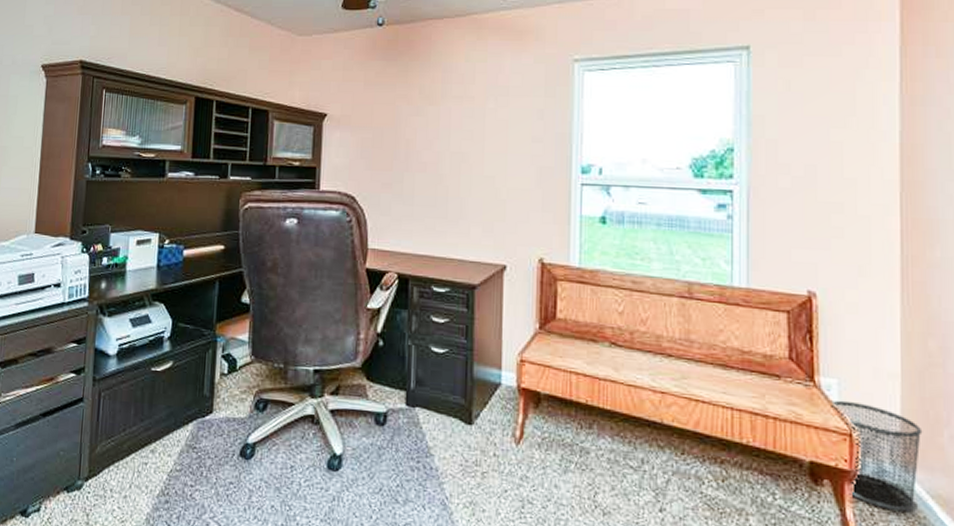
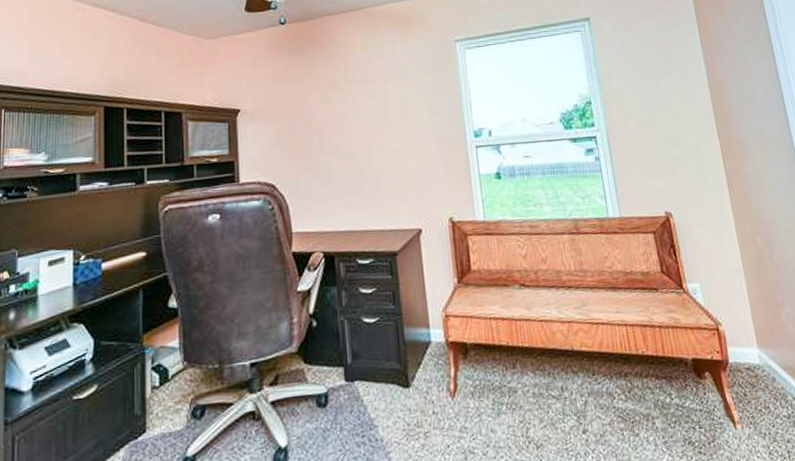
waste bin: present [831,400,923,512] -> none [698,300,775,388]

